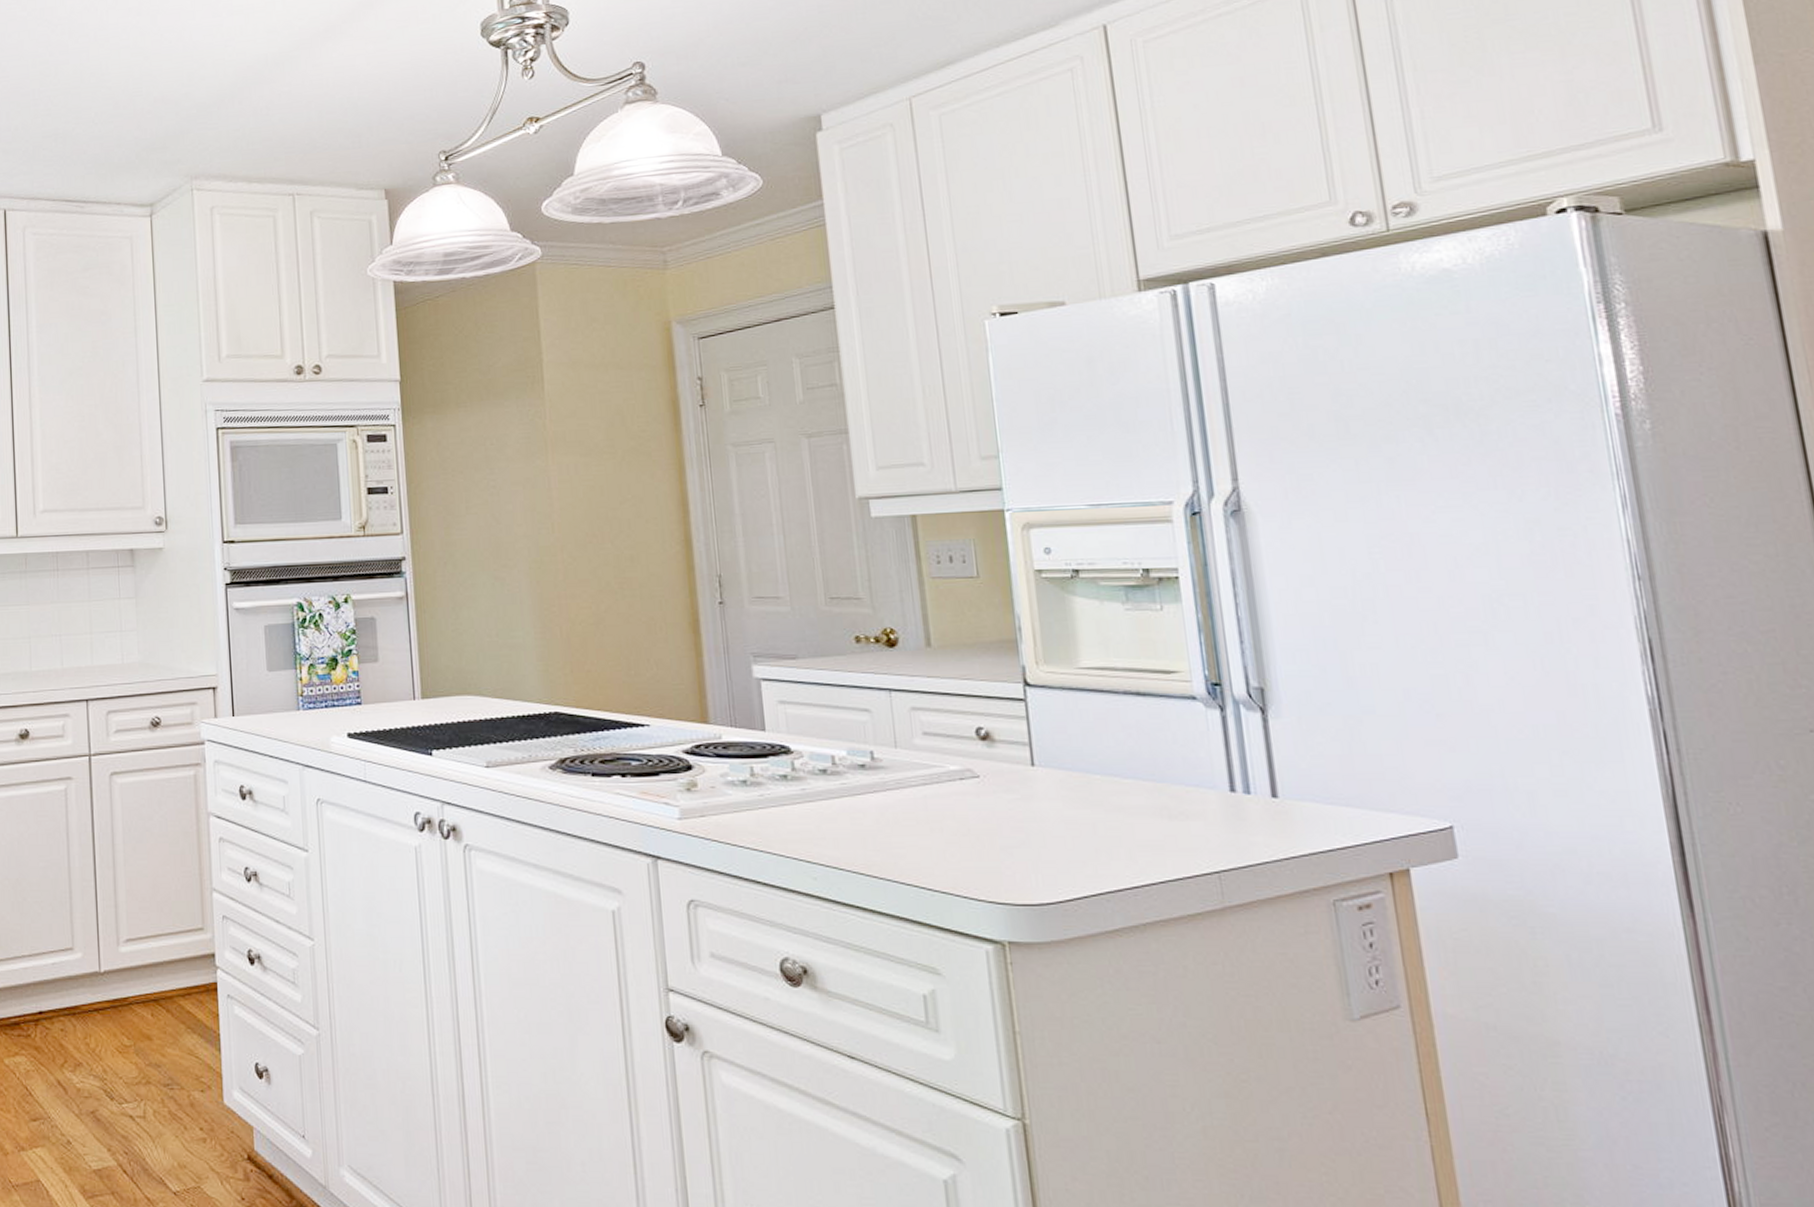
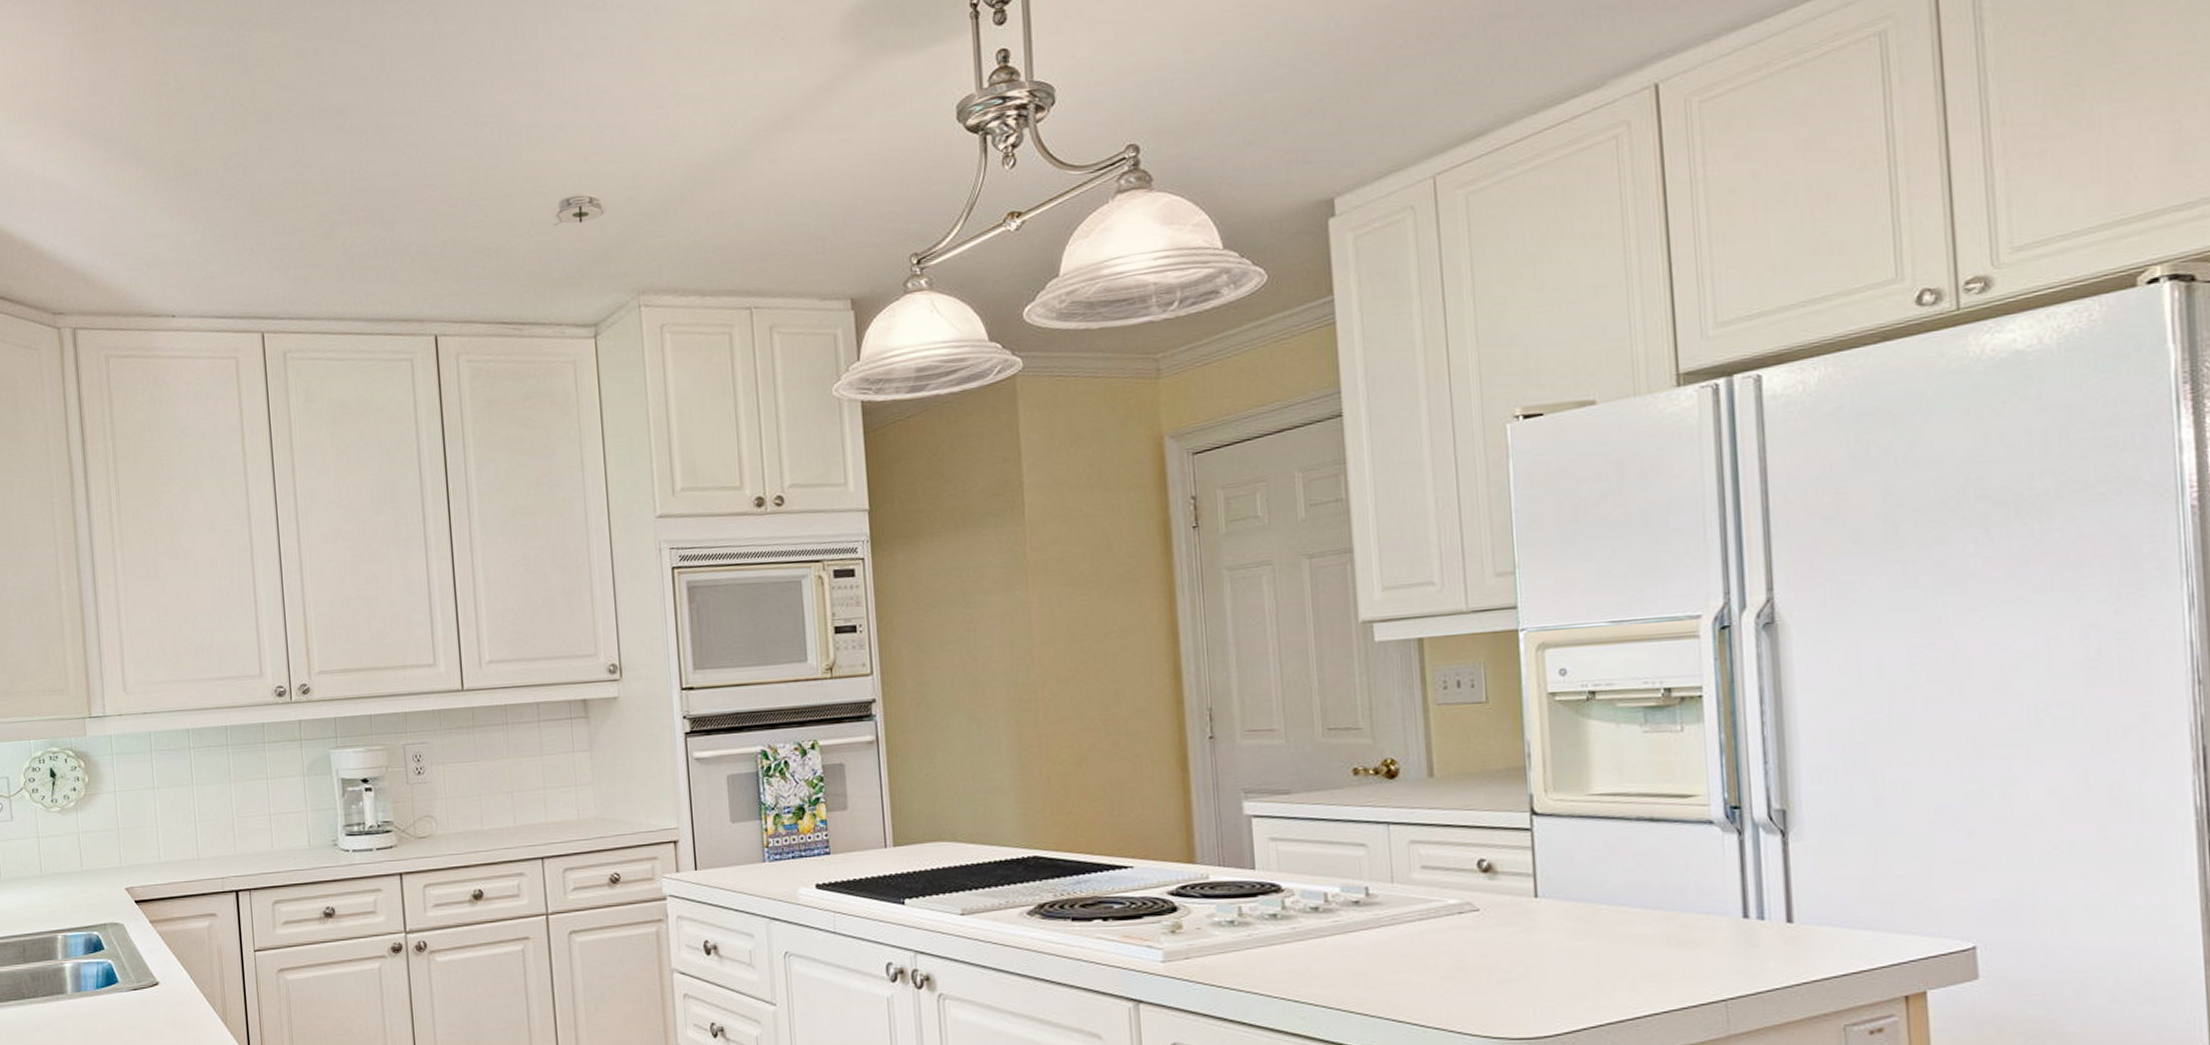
smoke detector: none [115,88,164,117] -> present [553,193,607,227]

